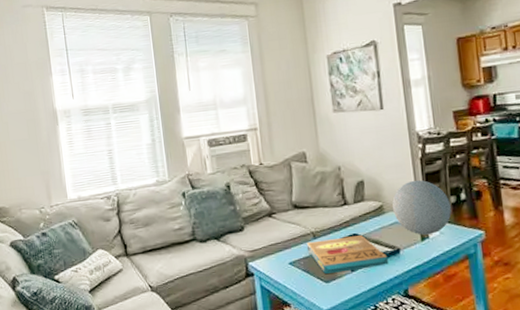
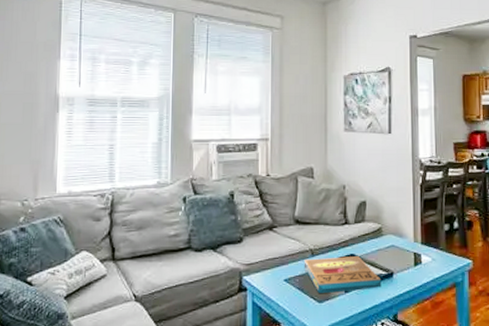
decorative orb: present [392,179,452,235] -> none [391,205,444,260]

